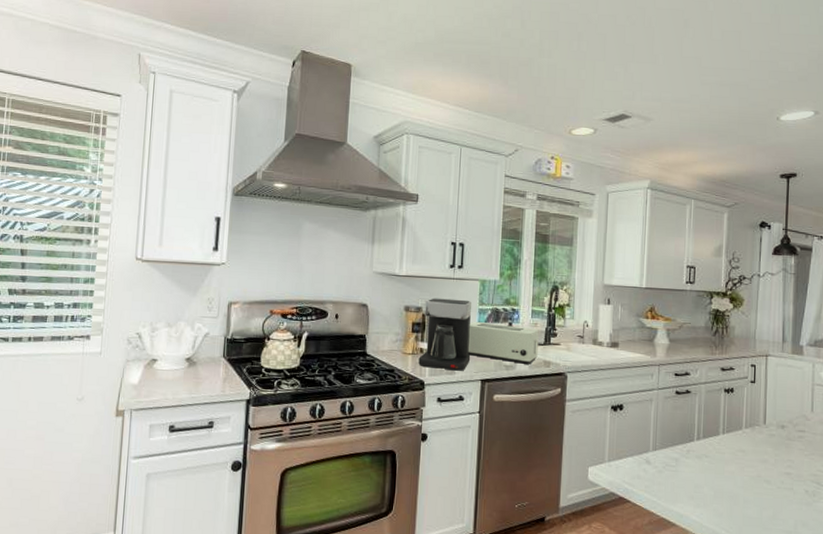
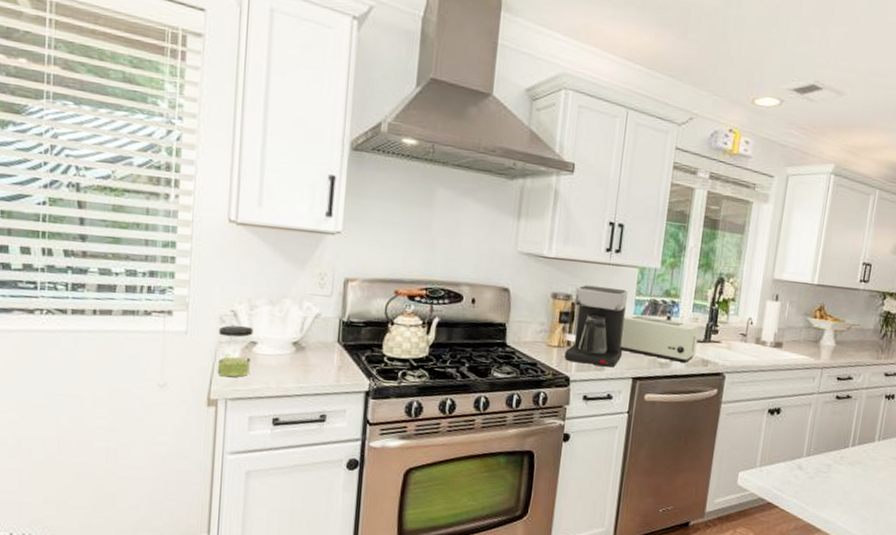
jar: none [124,346,154,391] -> present [217,325,254,378]

